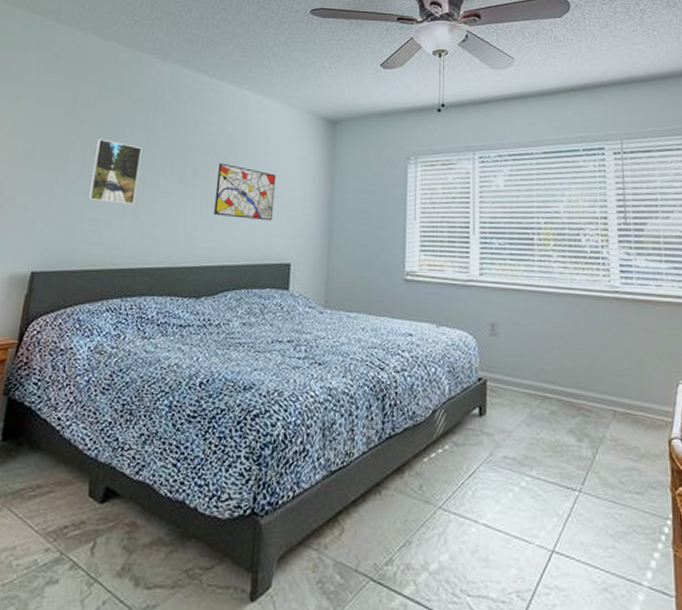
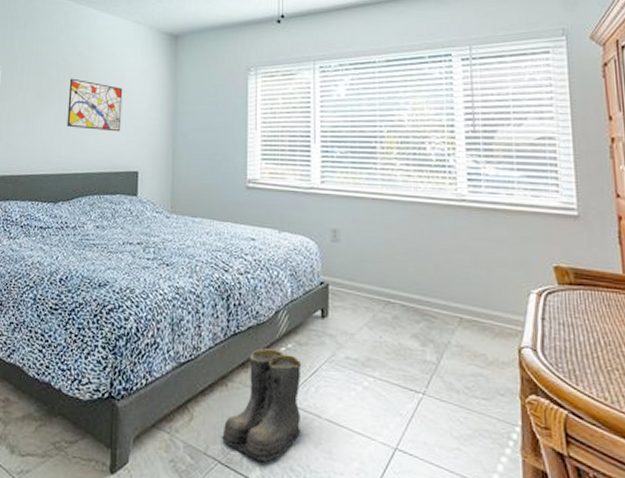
boots: none [373,451,460,574] -> present [221,348,303,461]

